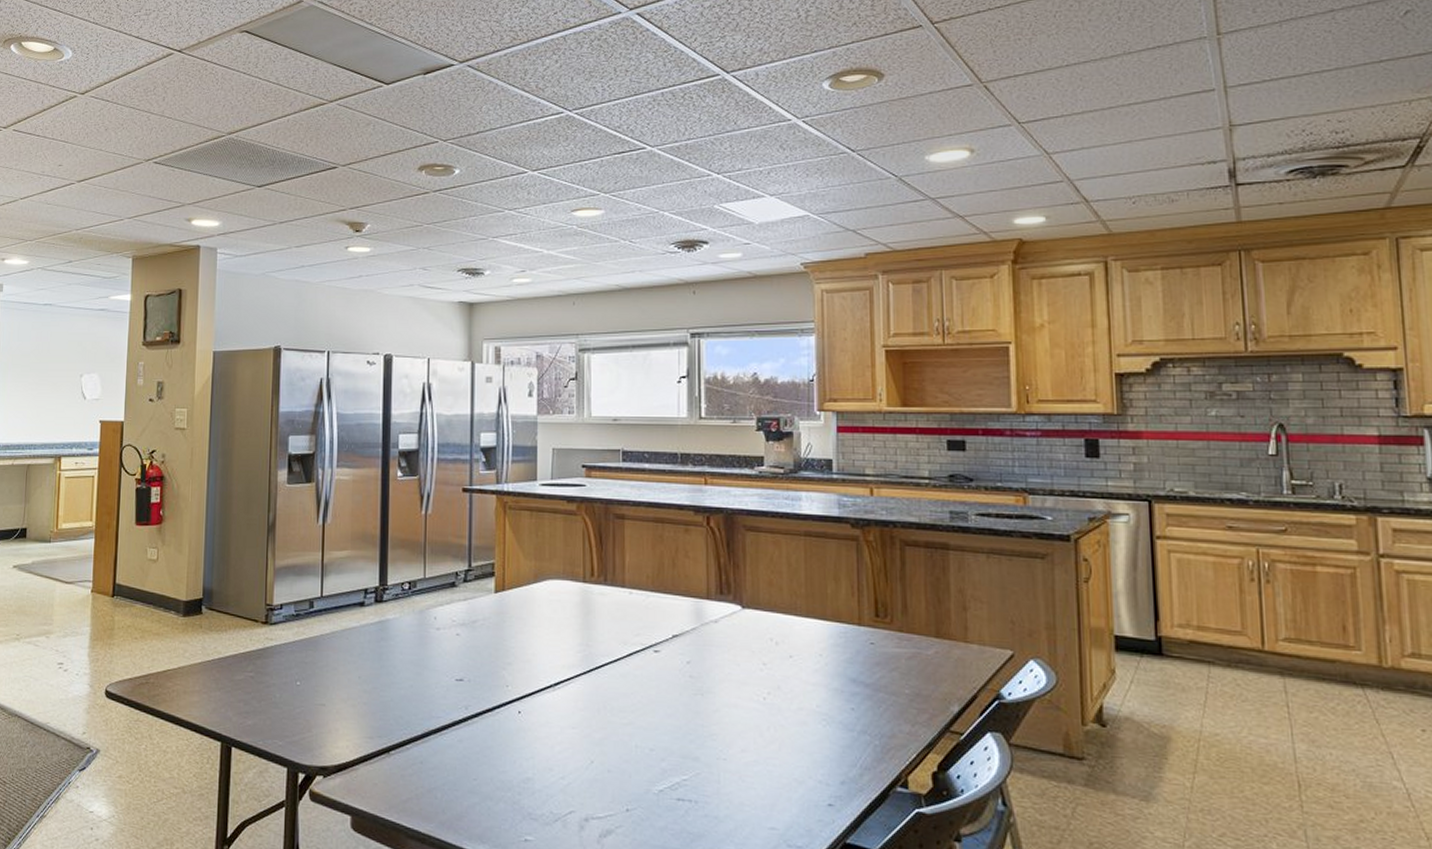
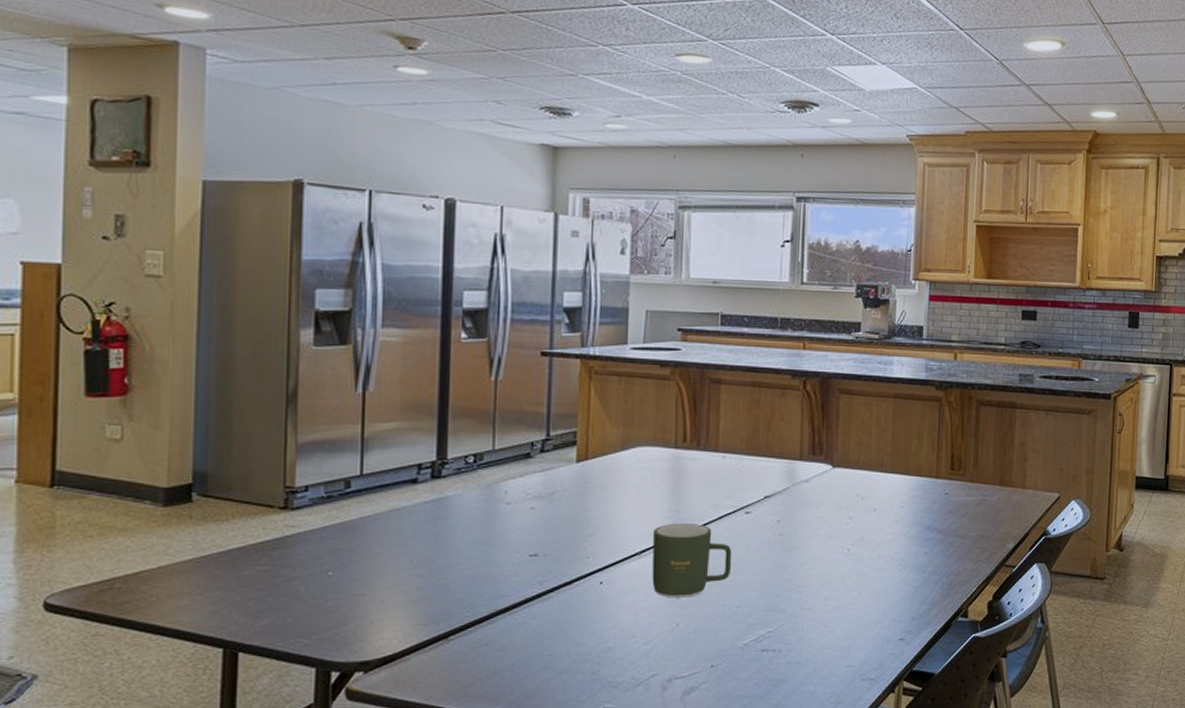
mug: none [566,657,643,735] -> present [652,522,732,598]

